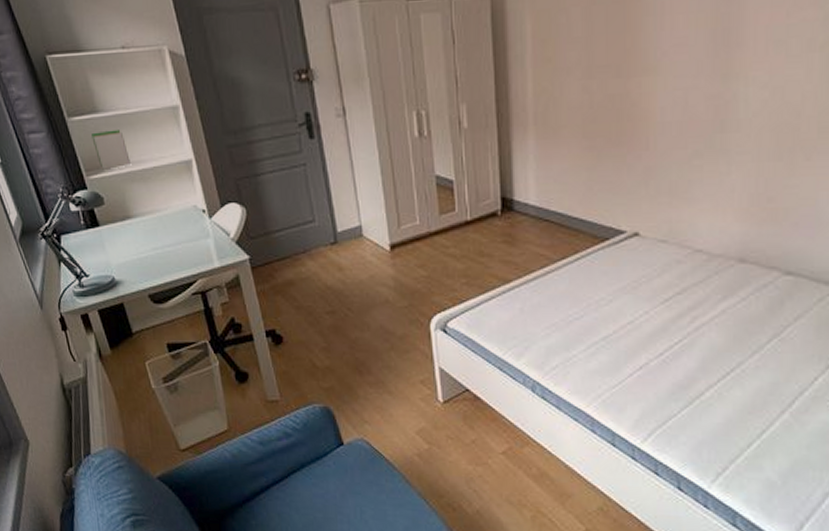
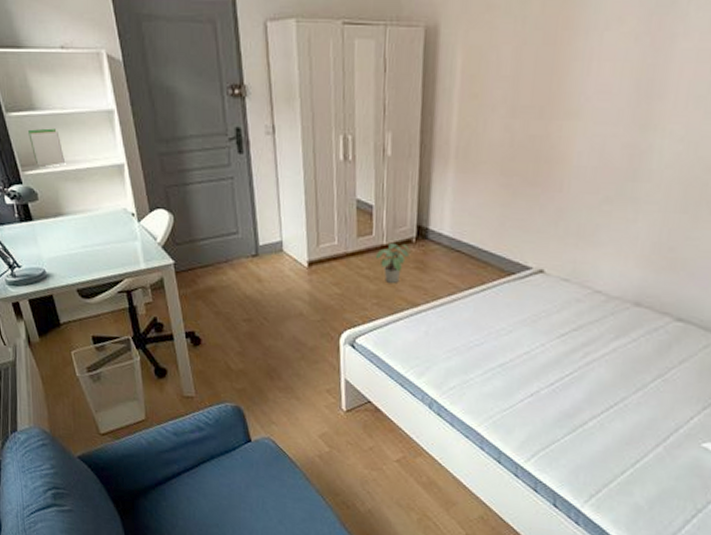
potted plant: none [460,217,497,260] -> present [375,242,411,283]

